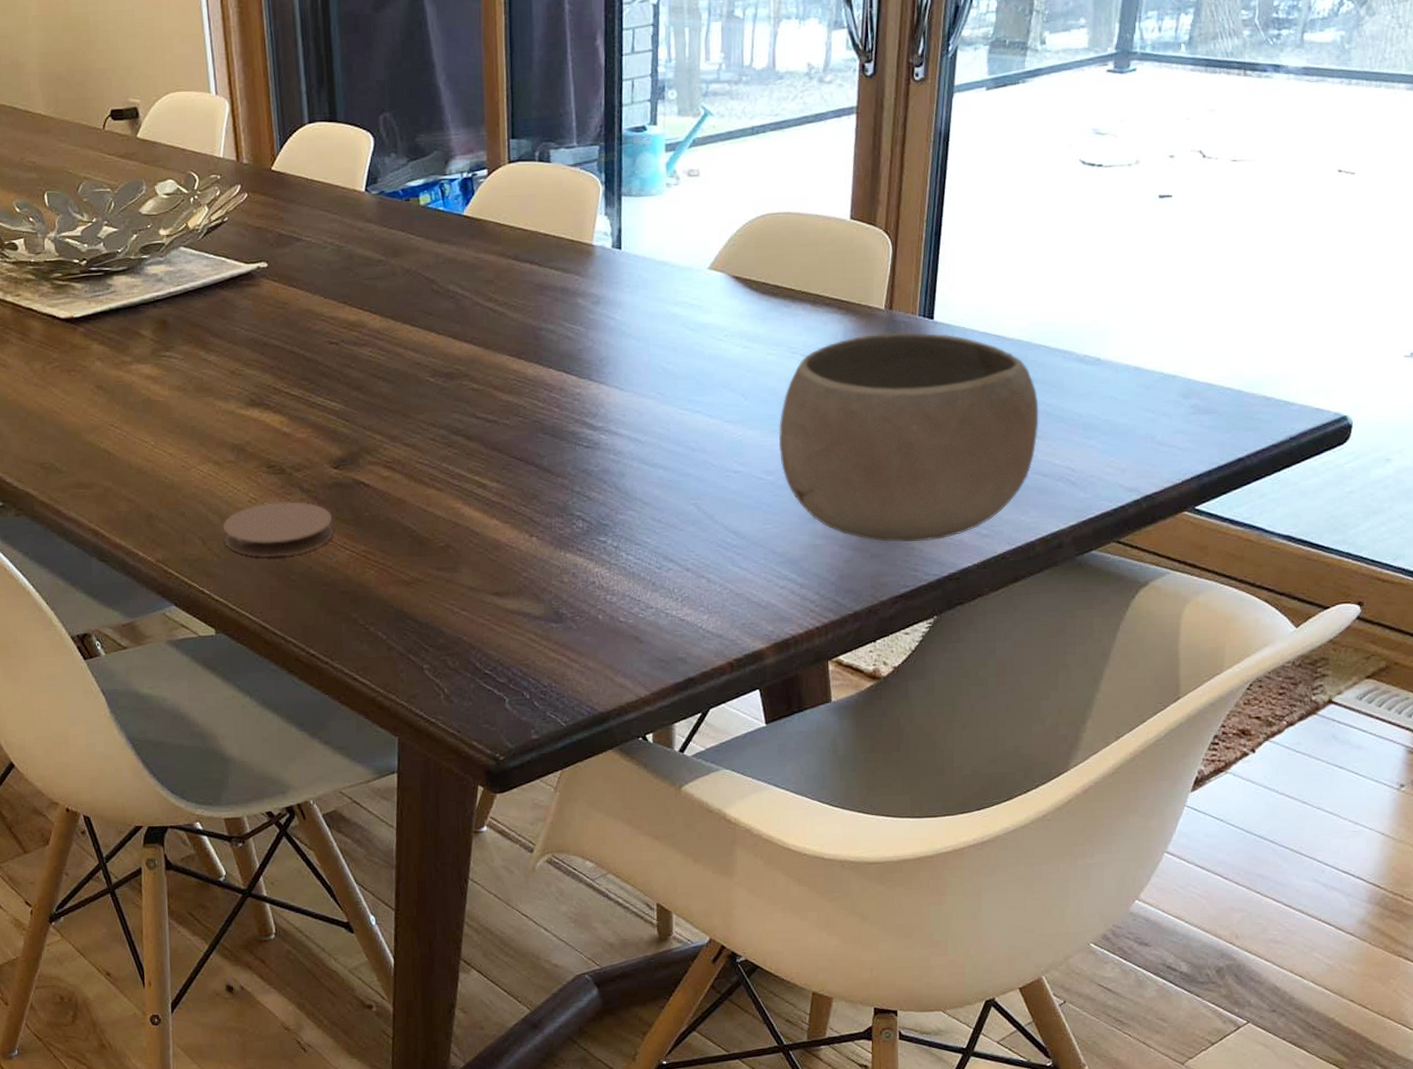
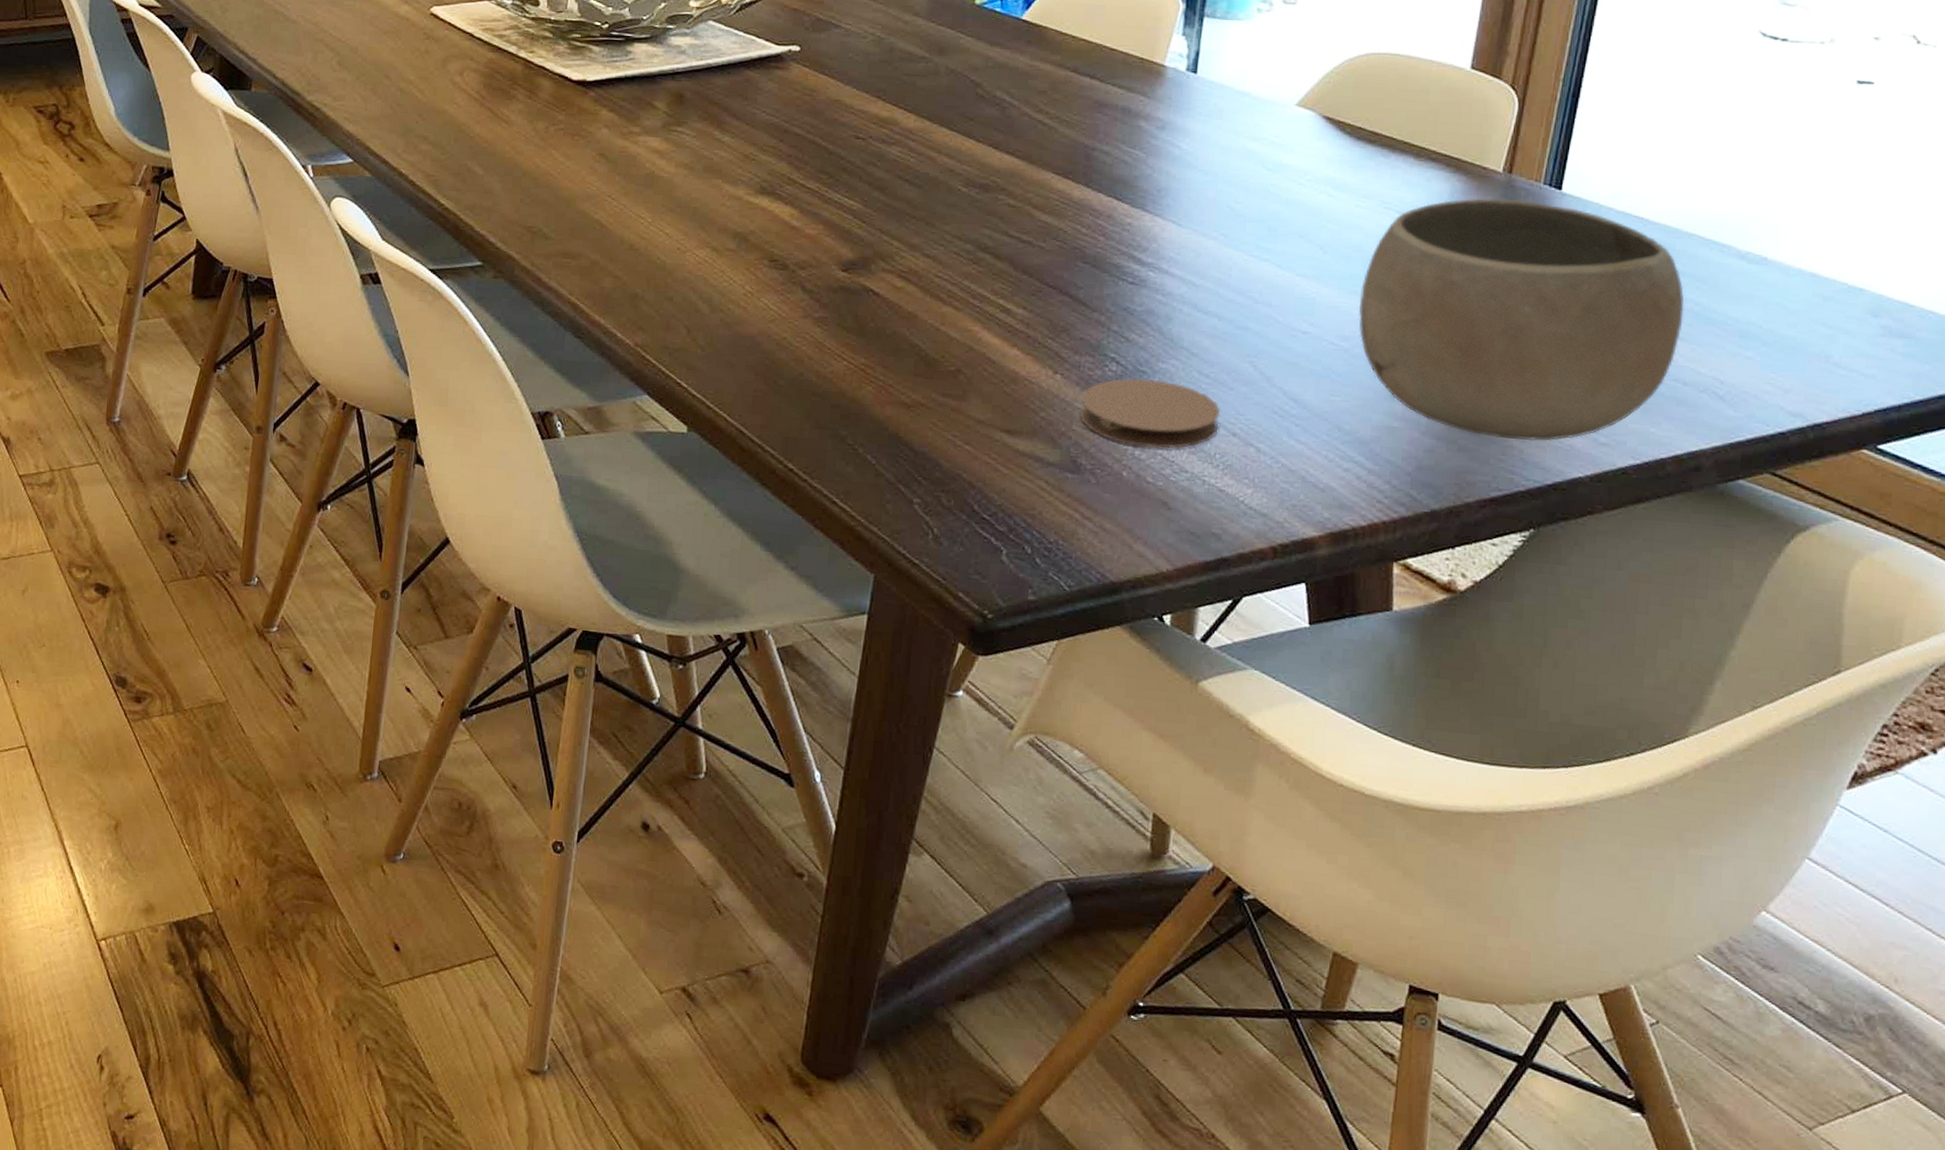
coaster: present [222,501,333,557] -> none [710,299,834,358]
coaster: none [556,530,674,591] -> present [1079,378,1220,449]

